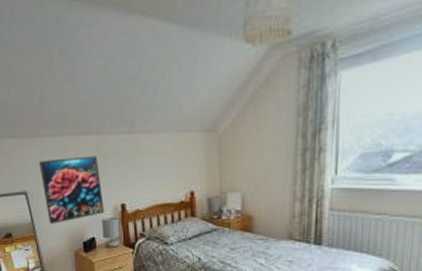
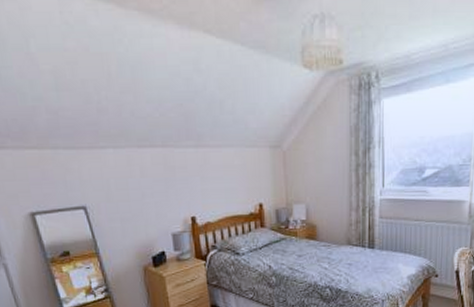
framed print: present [38,155,105,224] -> none [99,169,174,239]

